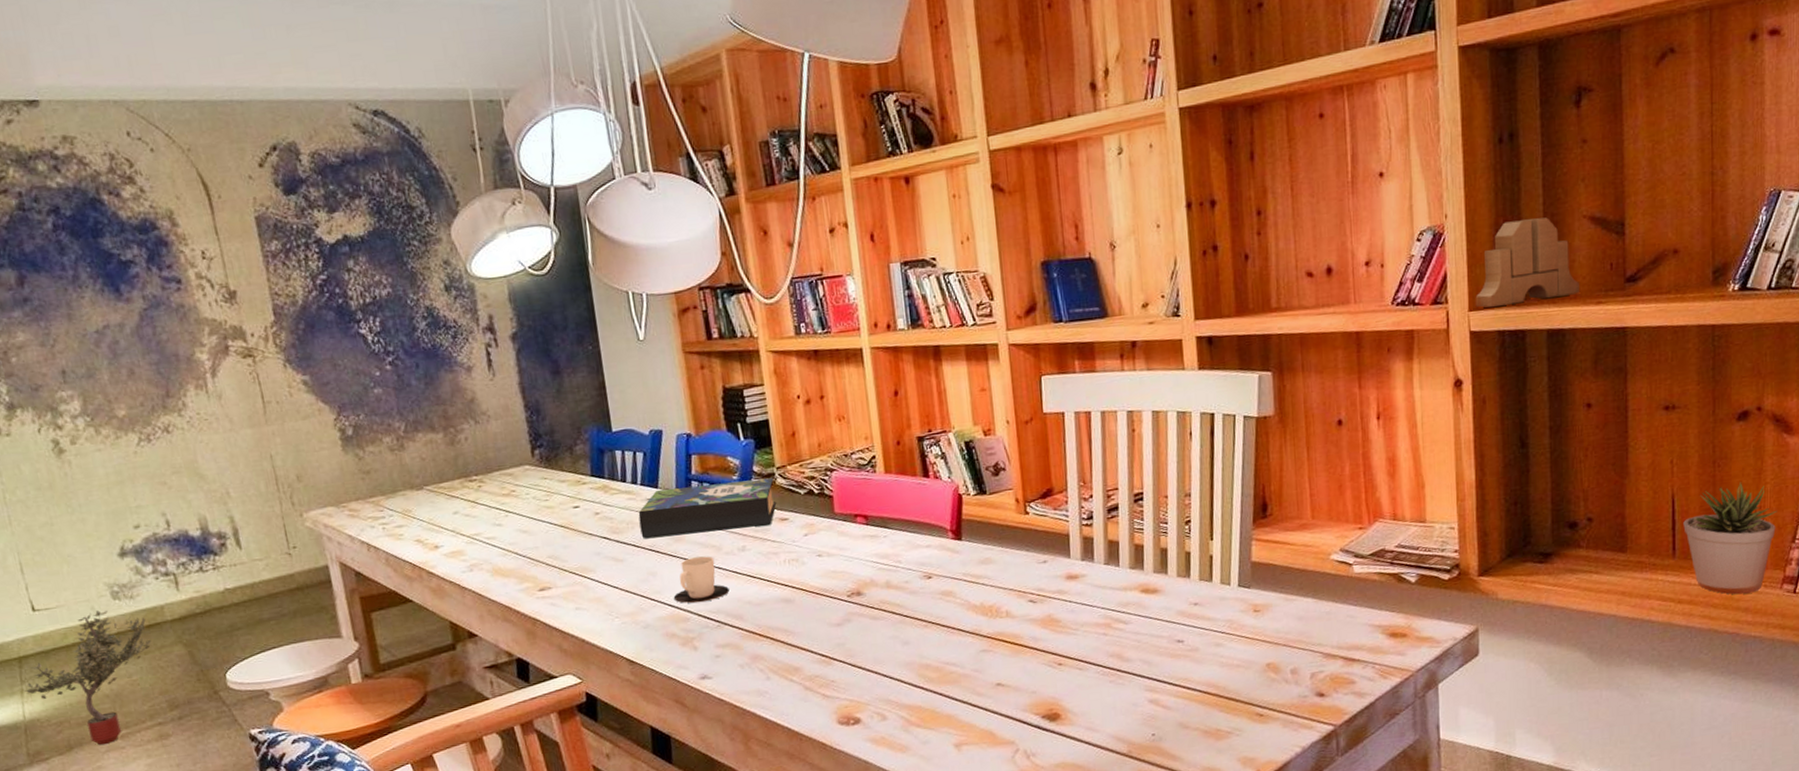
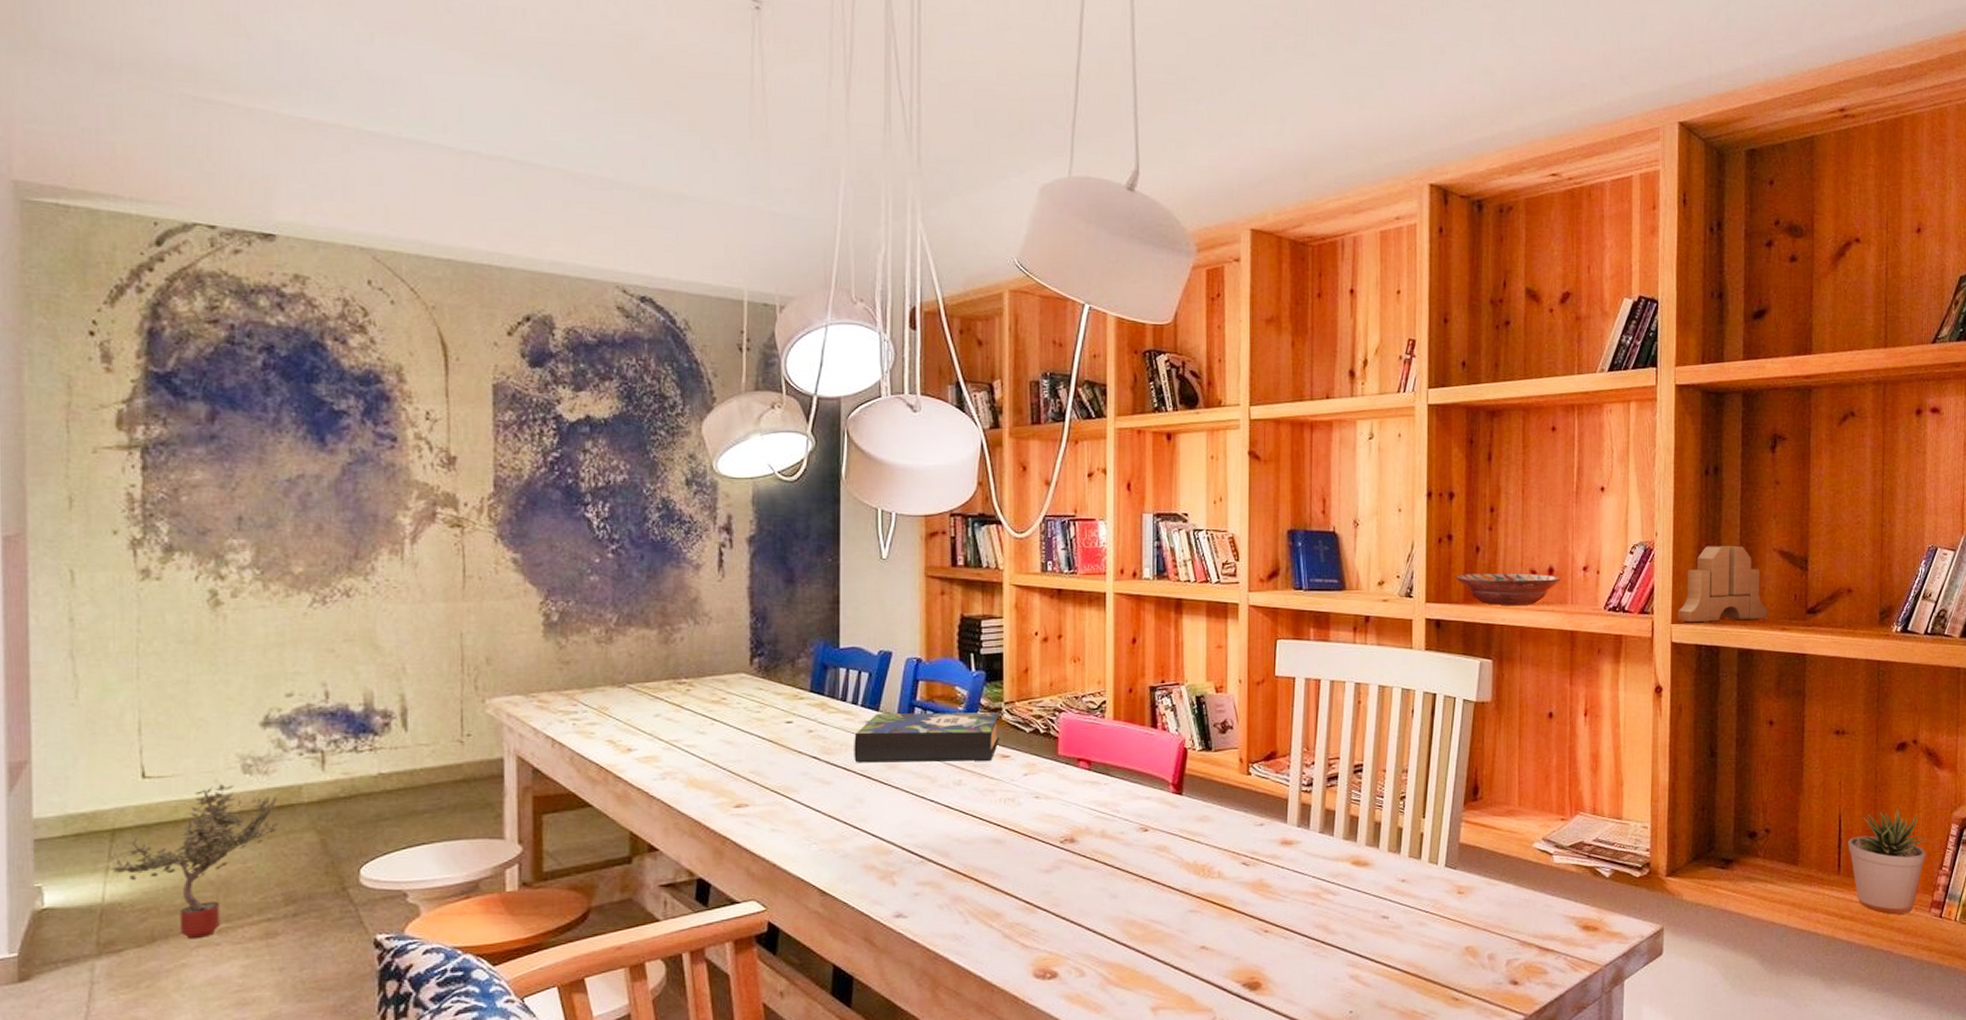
cup: present [673,556,729,603] -> none [878,787,939,836]
decorative bowl: none [1224,275,1342,315] -> present [1455,573,1562,605]

